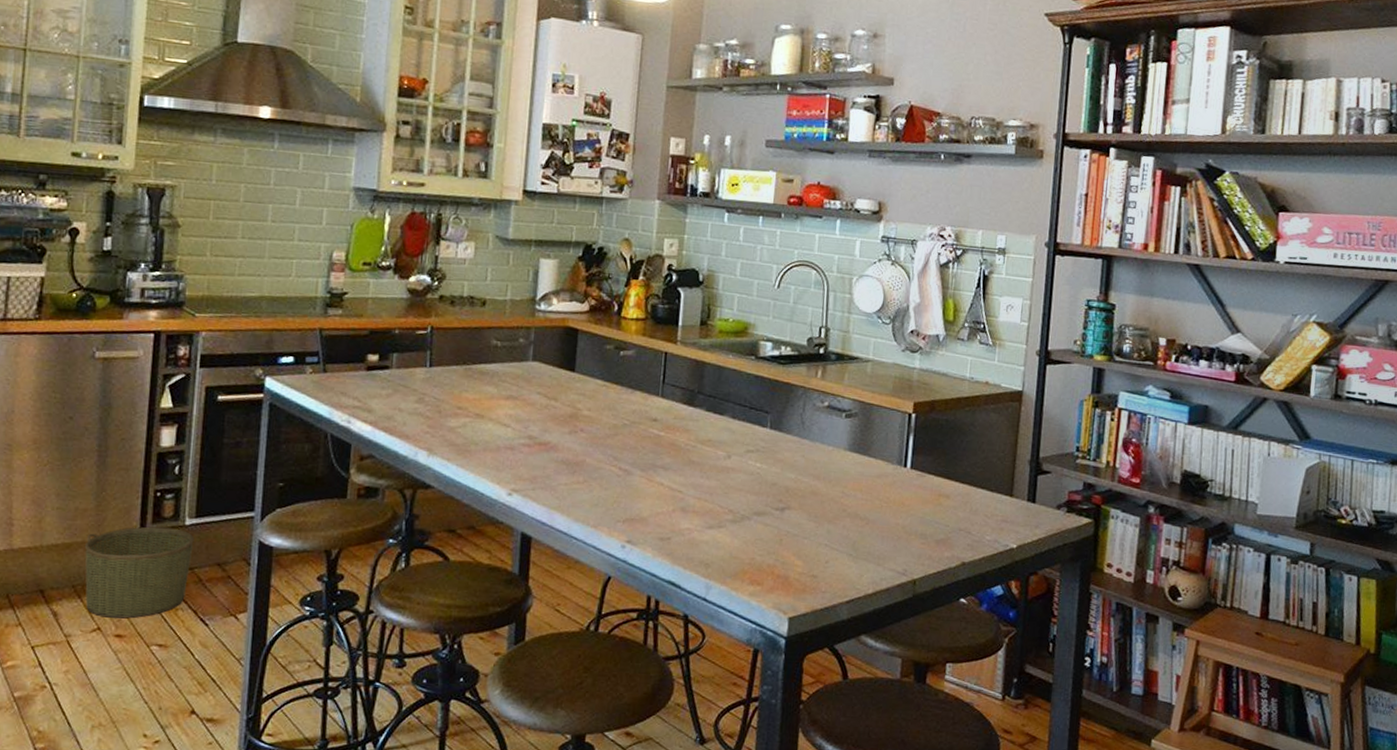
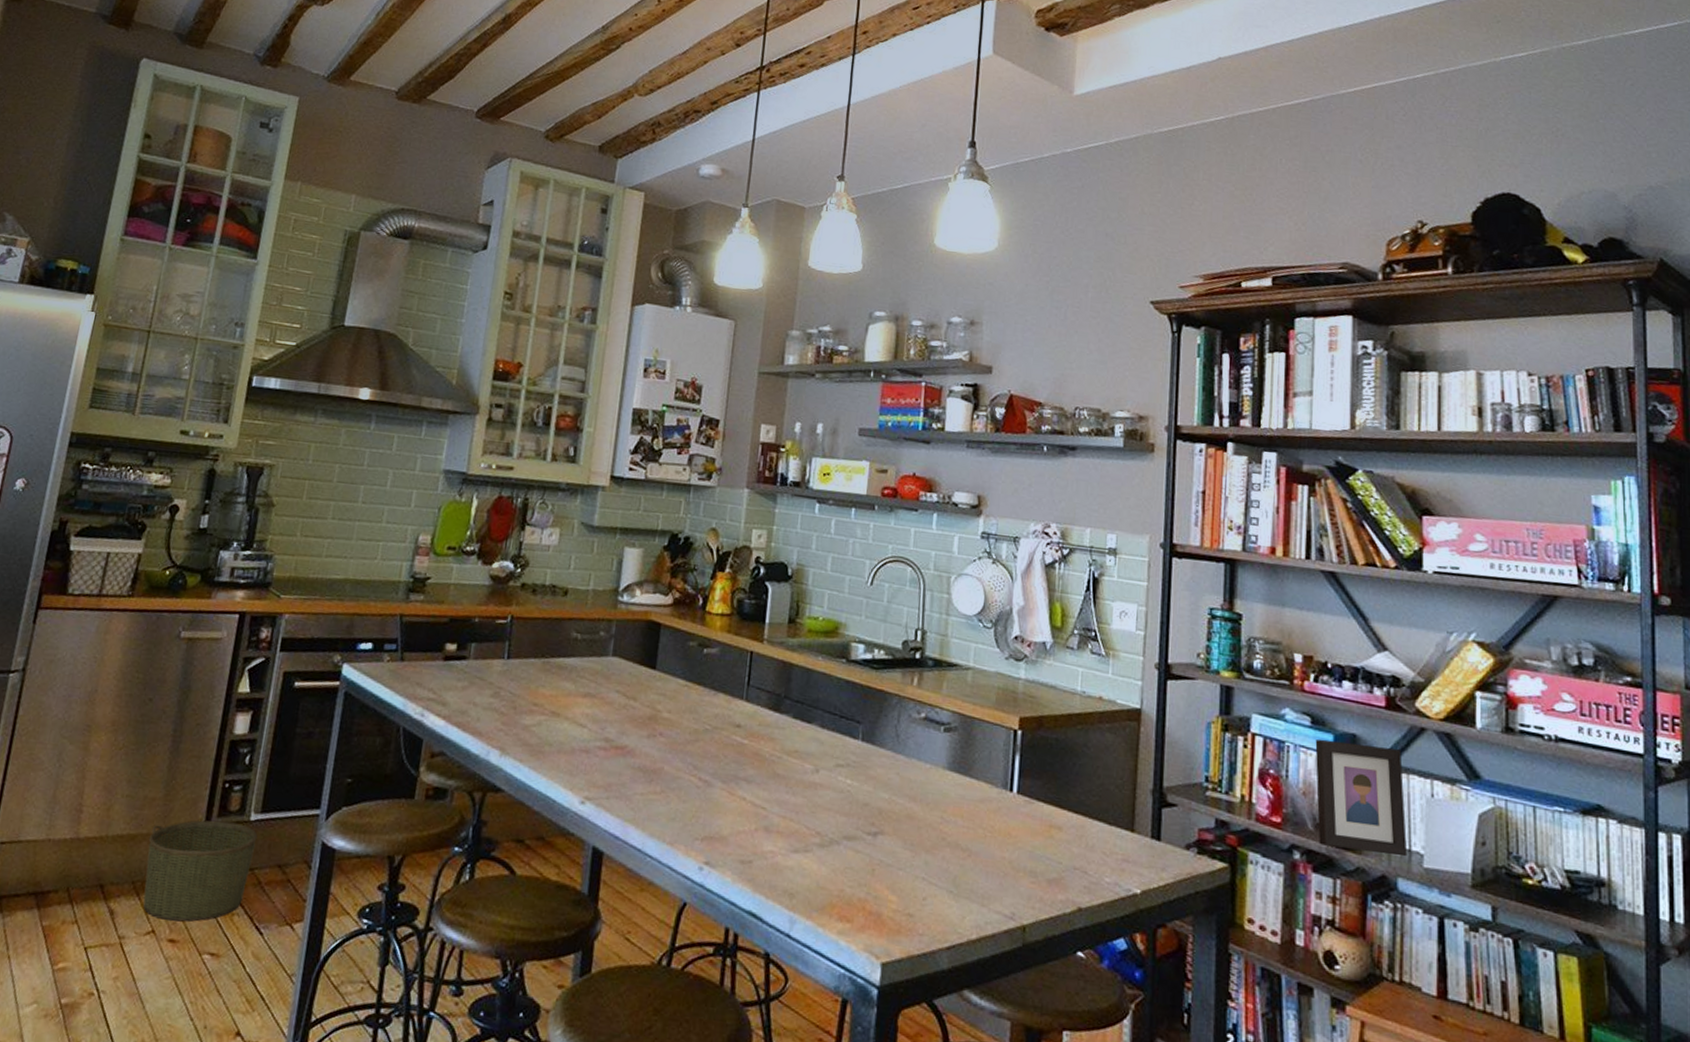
picture frame: none [1171,411,1246,506] -> present [1315,739,1408,857]

